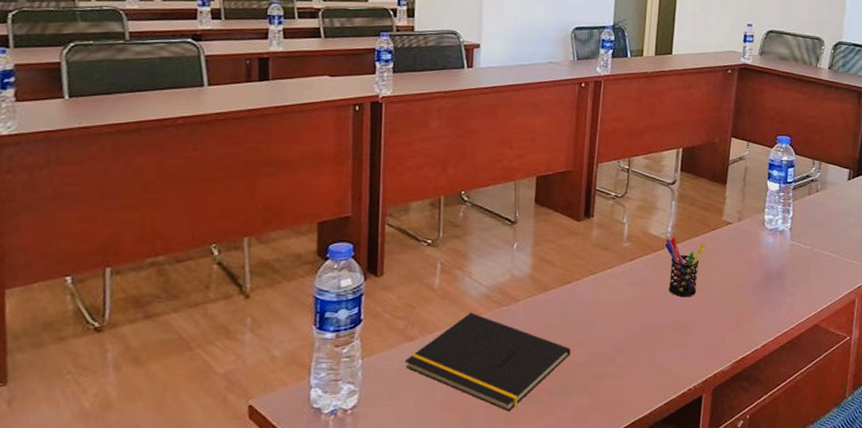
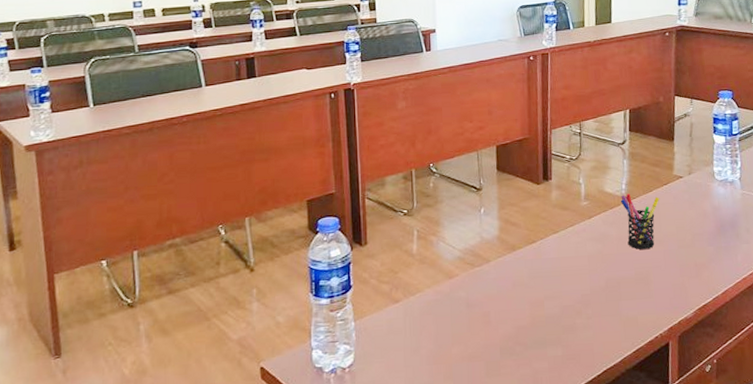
notepad: present [405,313,570,412] -> none [393,274,541,365]

